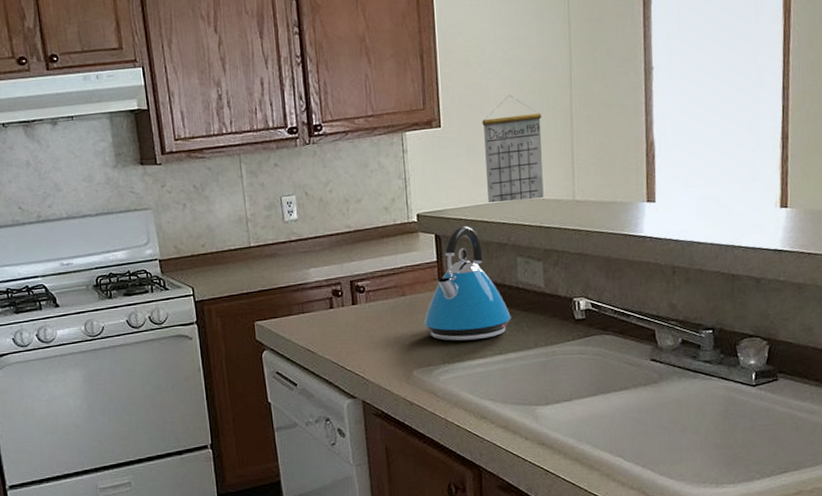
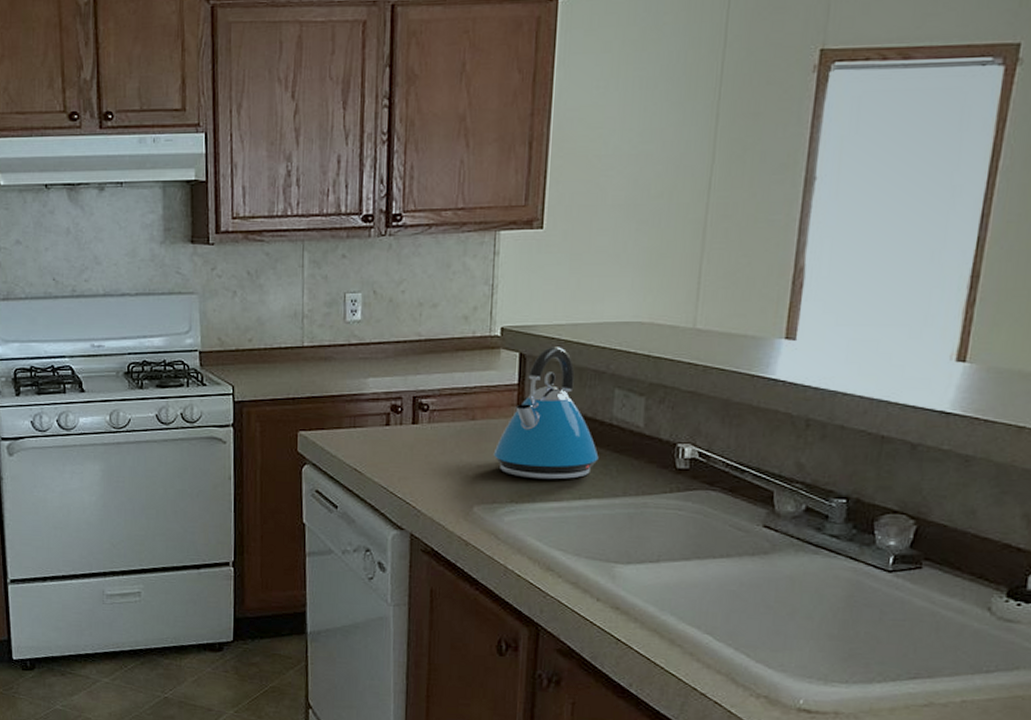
calendar: present [482,95,544,202] -> none [589,197,668,325]

